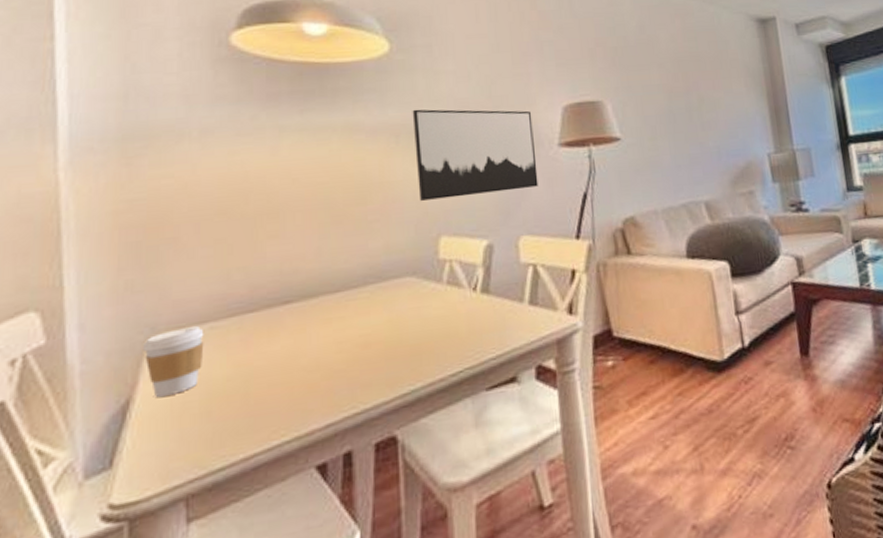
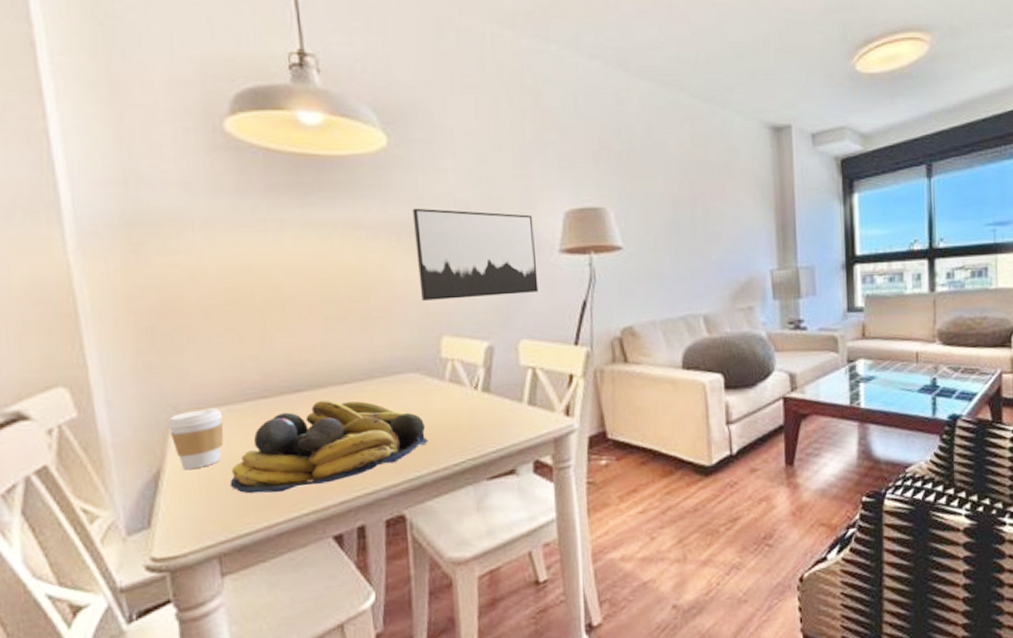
fruit bowl: none [205,310,424,422] -> present [230,399,428,494]

